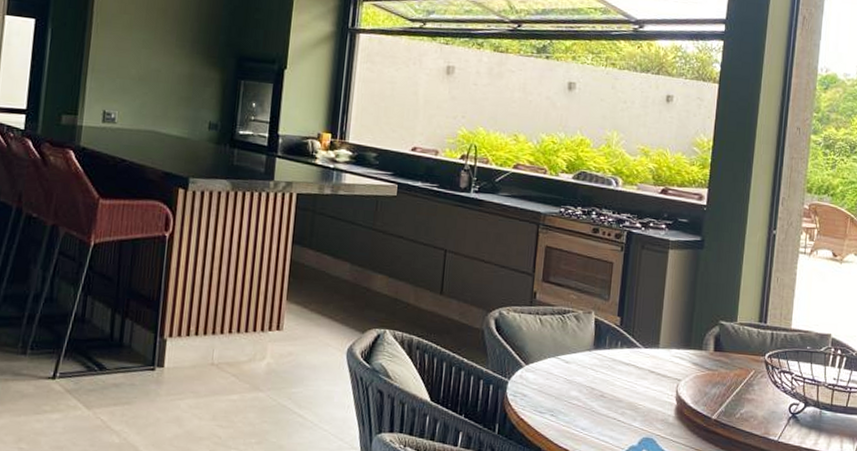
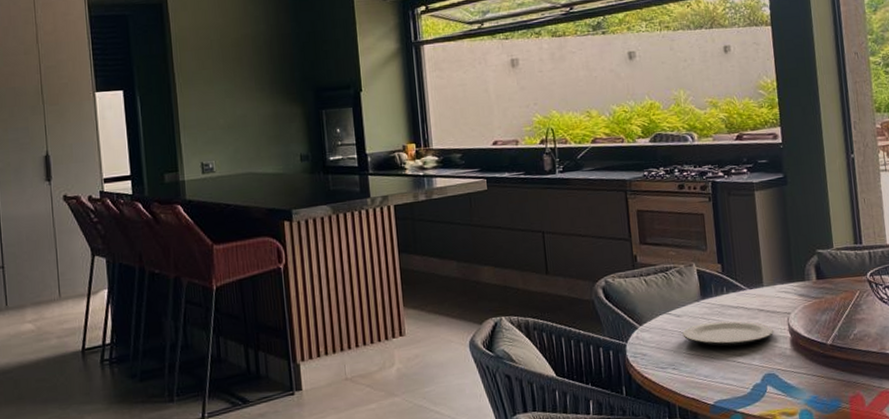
plate: none [567,374,661,404] -> present [682,320,775,347]

